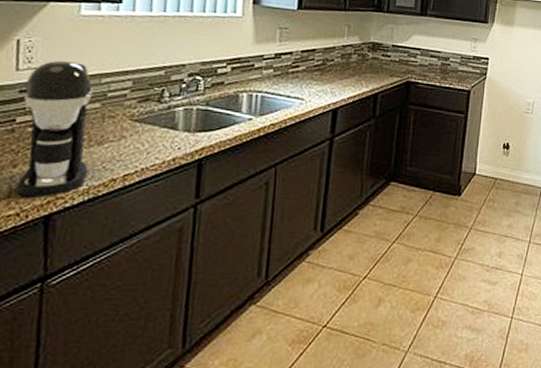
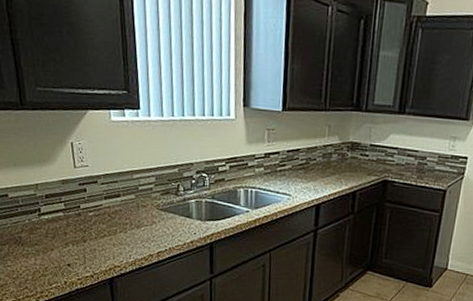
coffee maker: present [16,60,94,197] -> none [82,159,133,265]

